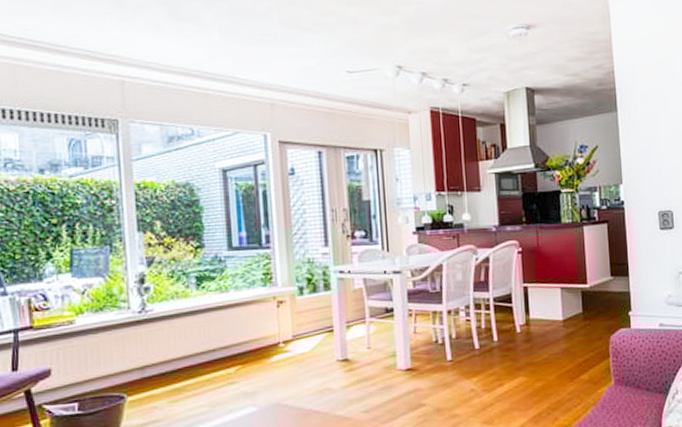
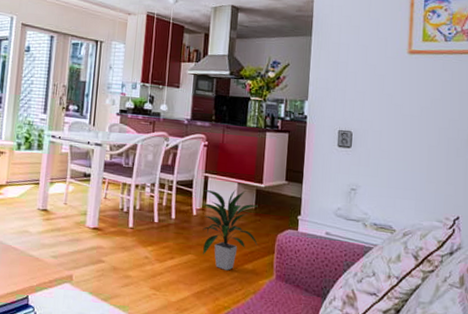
indoor plant: none [523,294,591,386] -> present [201,188,258,271]

